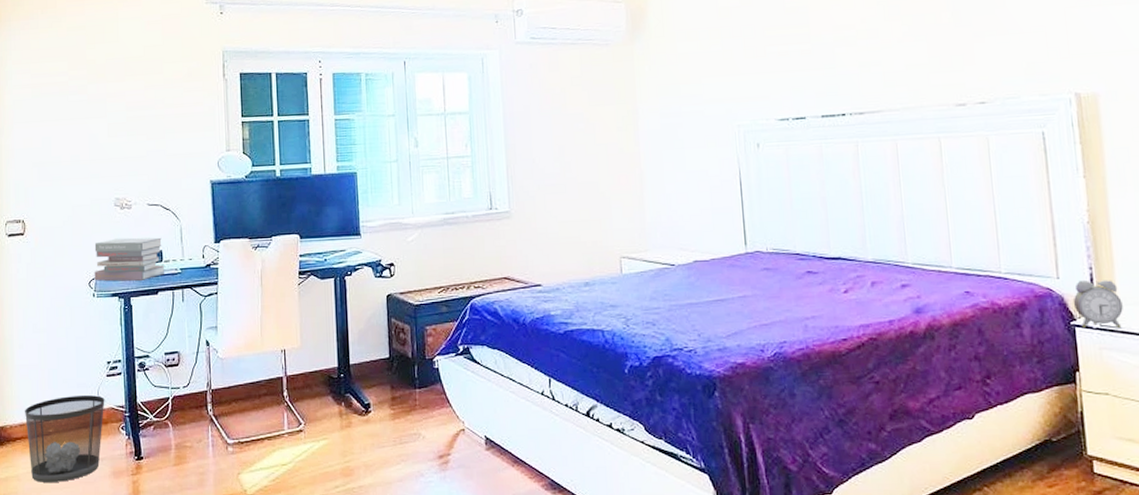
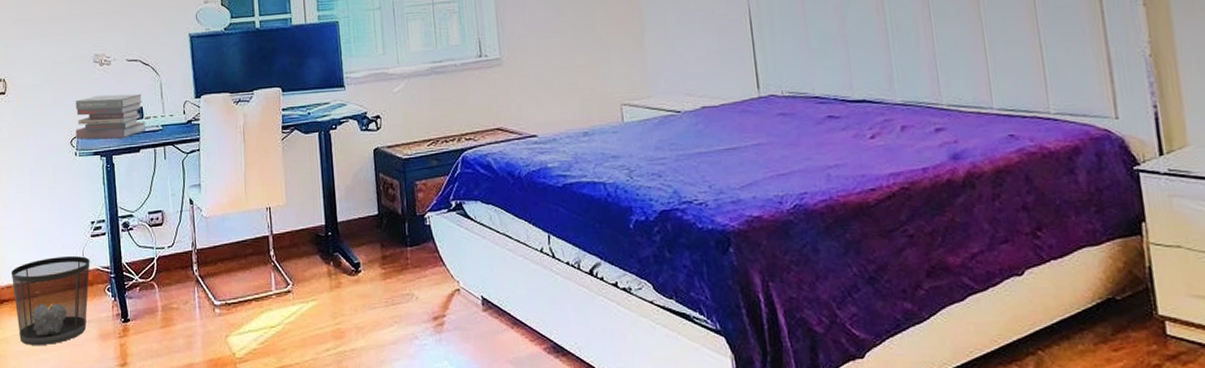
alarm clock: present [1073,279,1123,328] -> none [1135,119,1195,173]

